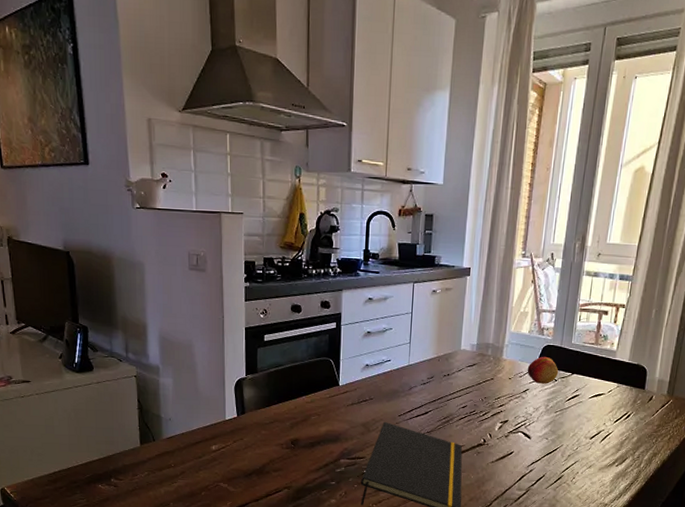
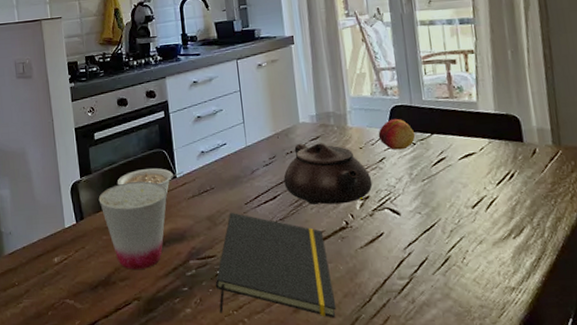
cup: none [261,385,329,463] -> present [98,181,168,269]
legume: none [281,374,347,399] -> present [117,168,184,193]
teapot: none [437,368,514,425] -> present [283,143,373,205]

